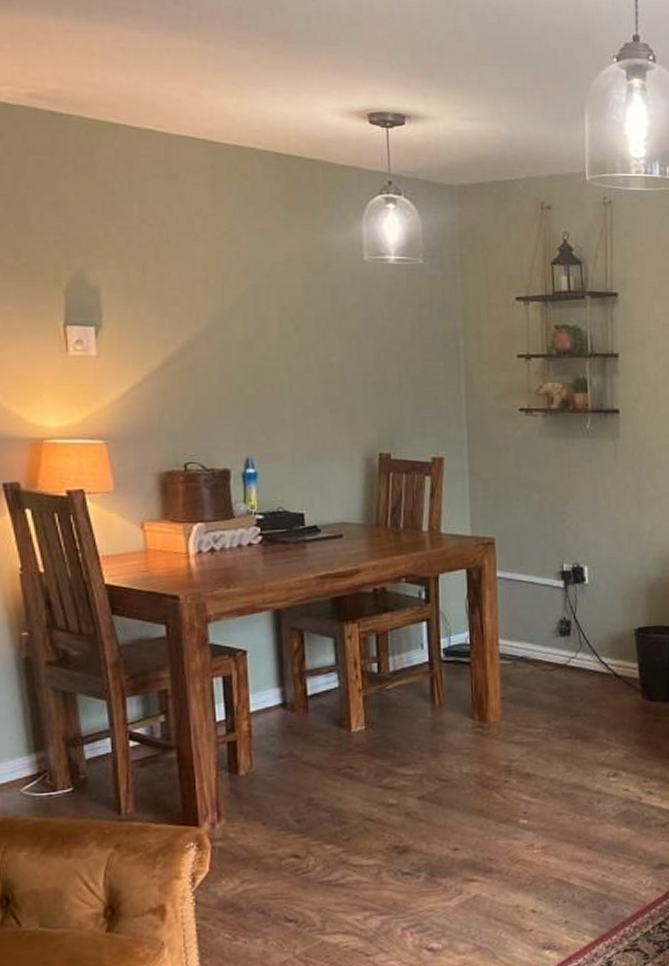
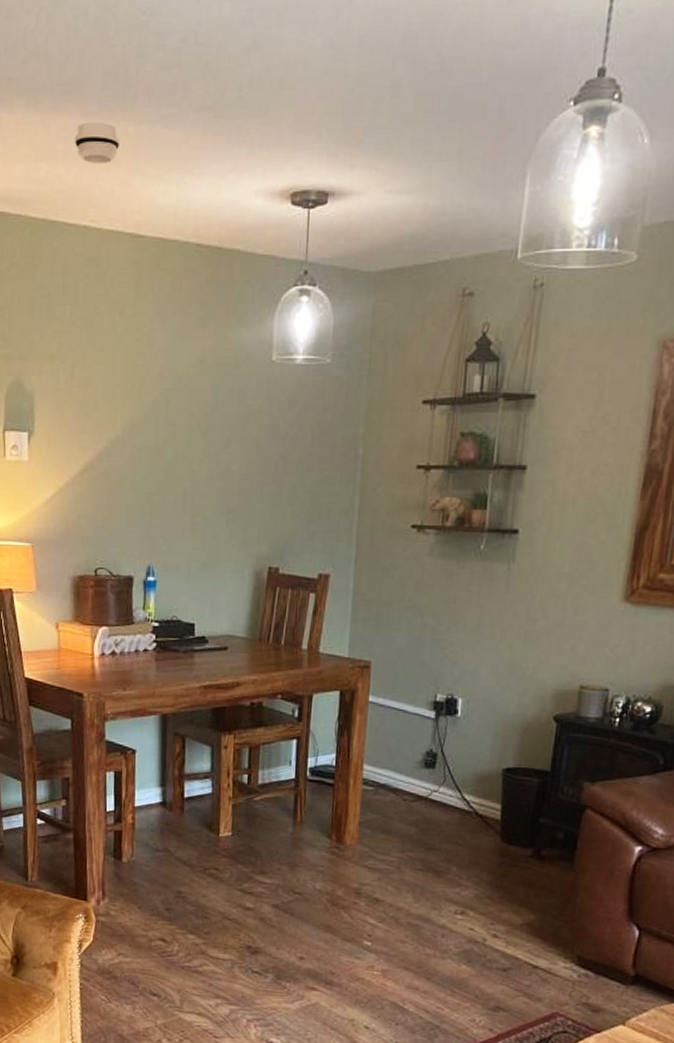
smoke detector: none [133,36,185,75] -> present [74,123,121,165]

